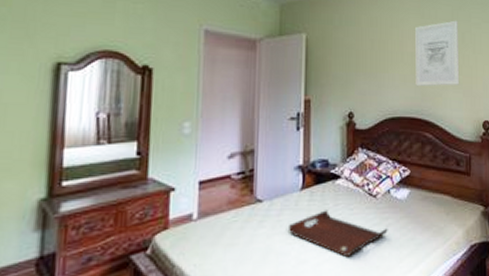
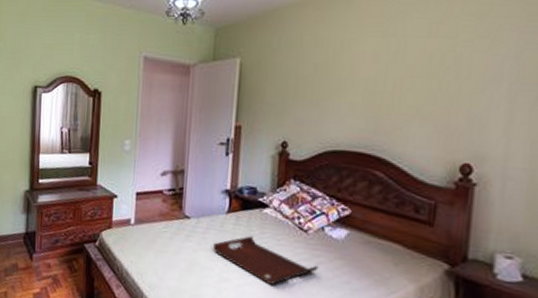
wall art: present [415,20,460,87] -> none [367,37,437,118]

